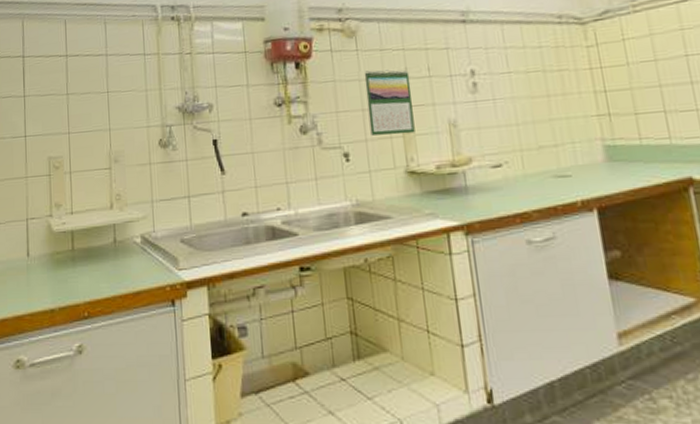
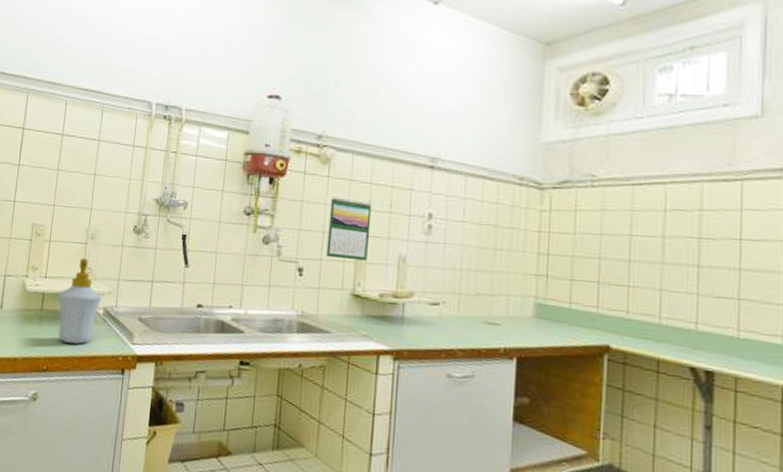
soap bottle: none [88,184,137,282] -> present [57,258,102,344]

